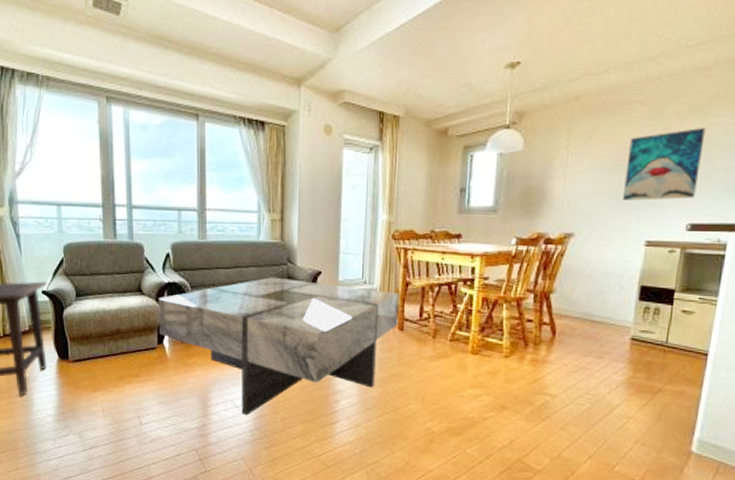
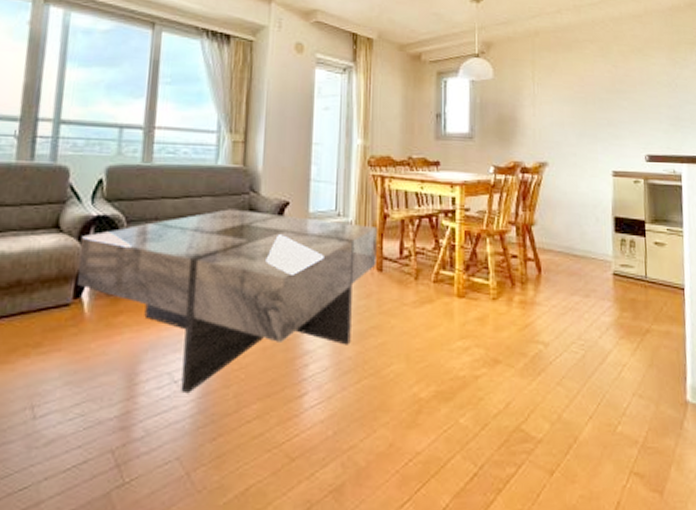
wall art: present [623,128,706,201] -> none [586,67,648,132]

